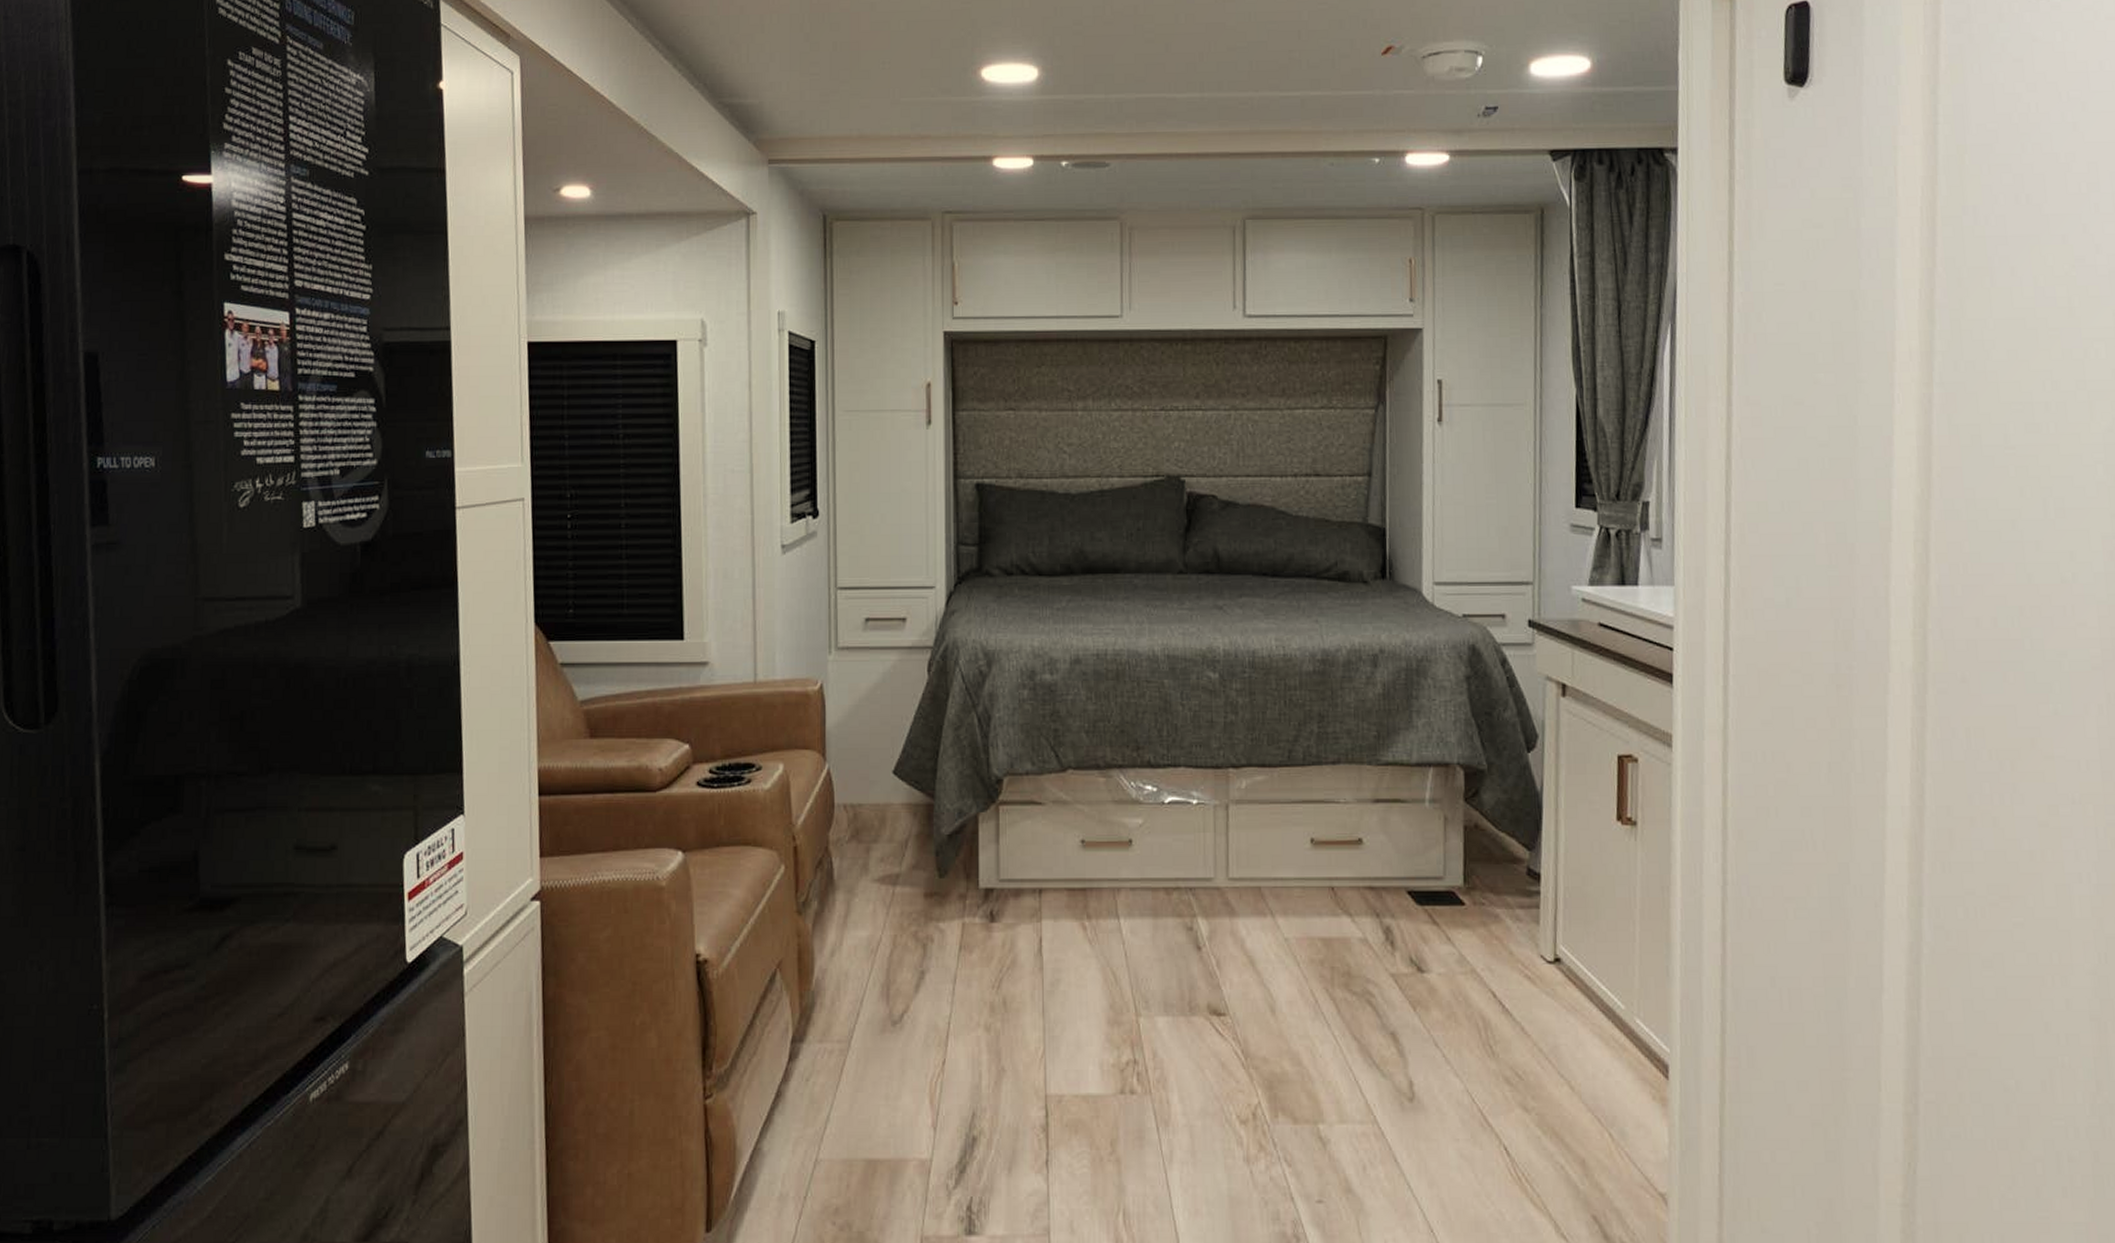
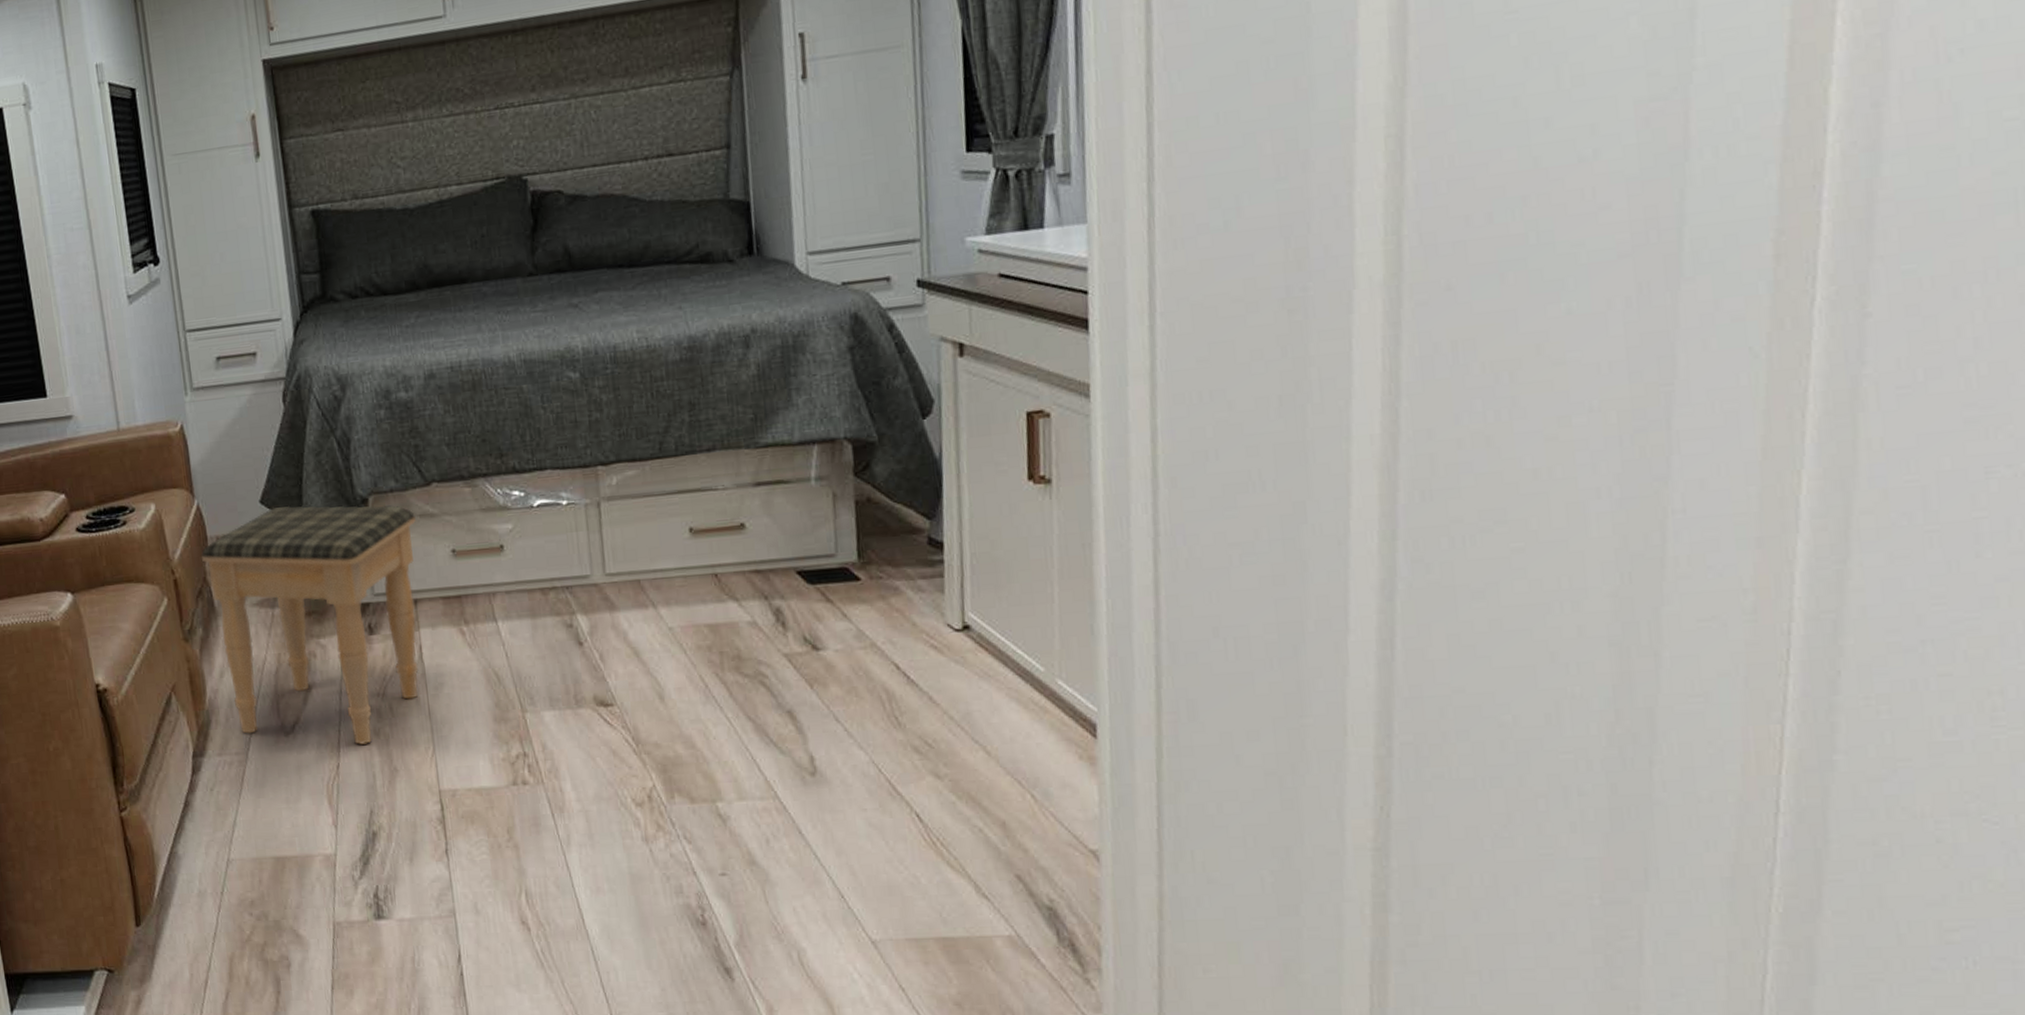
footstool: none [825,778,1050,1040] -> present [200,505,419,745]

